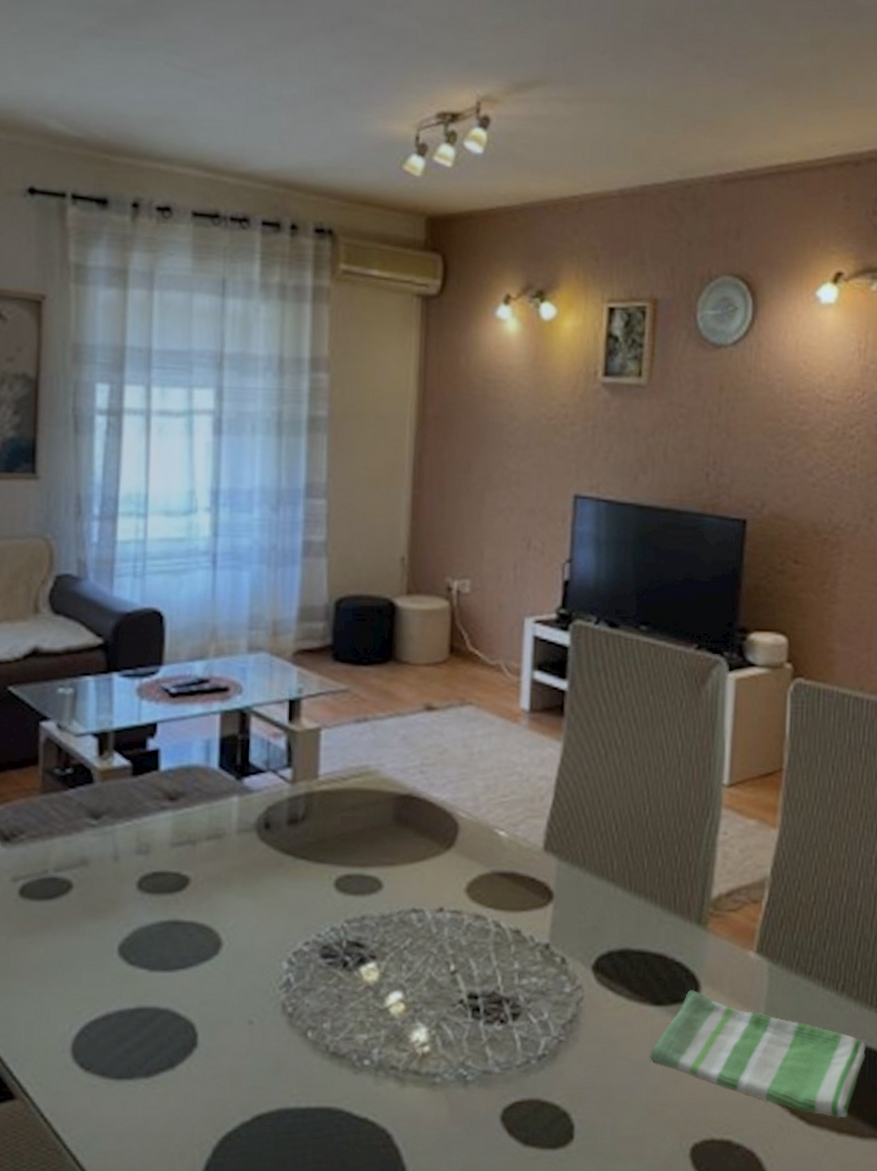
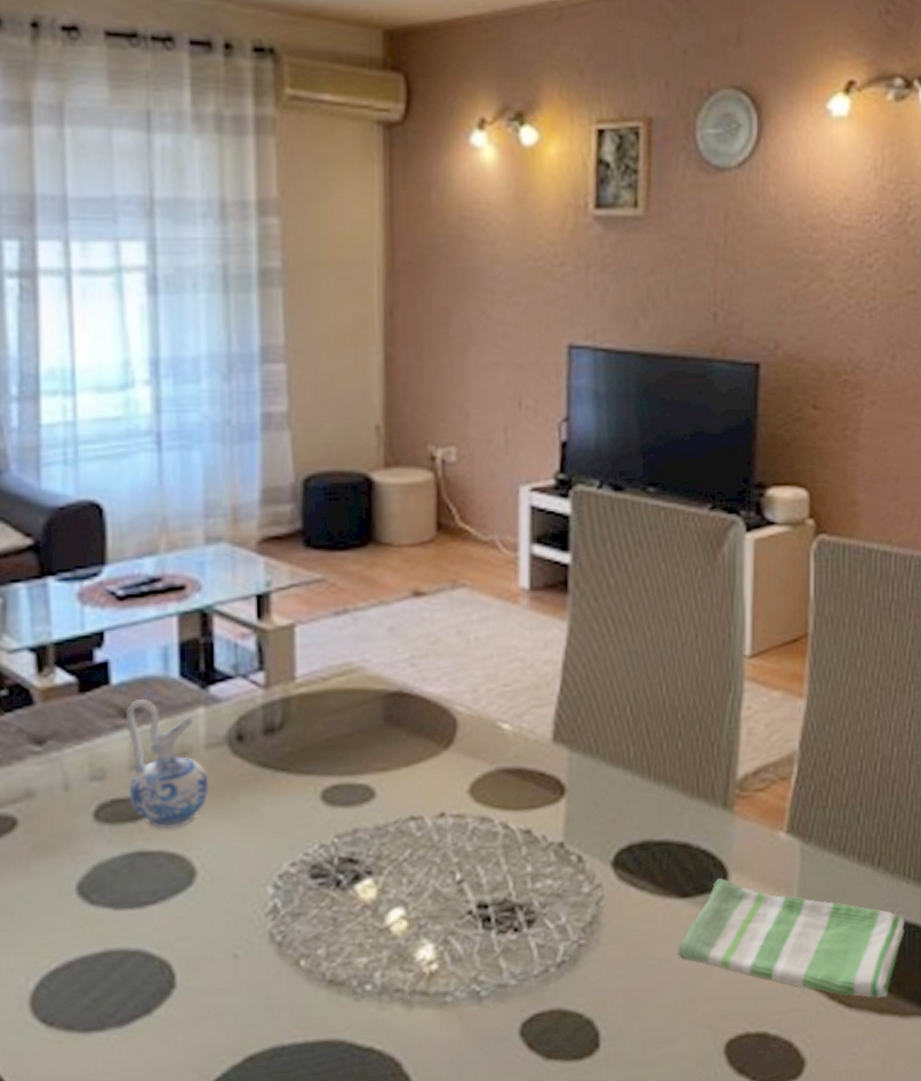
ceramic pitcher: none [168,785,238,903] -> present [125,699,209,829]

